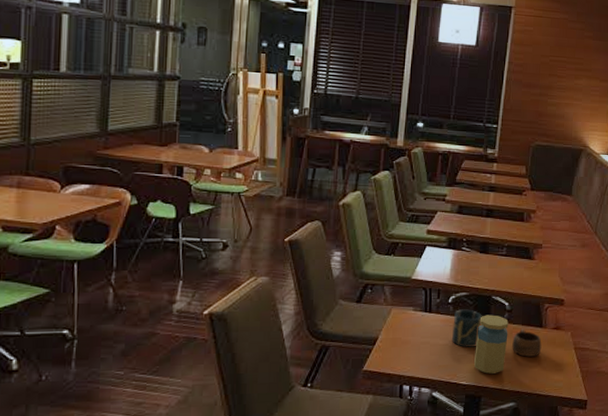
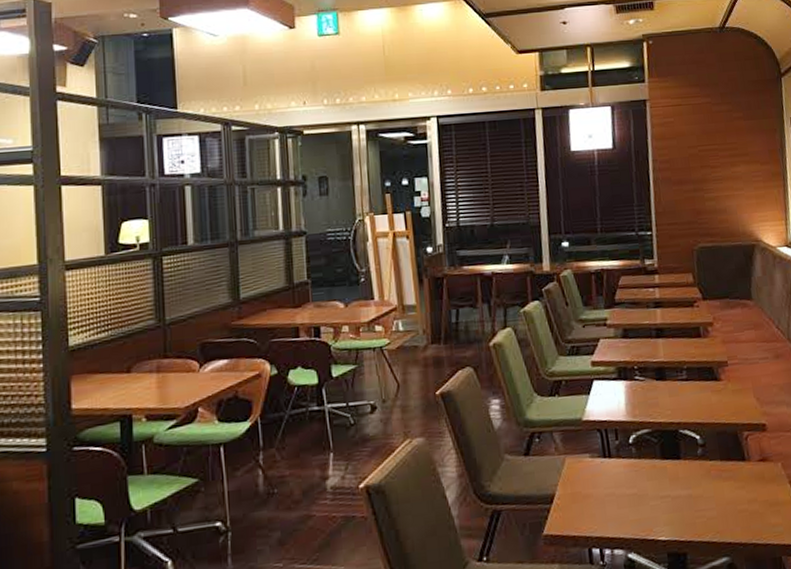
cup: present [451,309,483,347] -> none [638,449,672,495]
jar: present [474,315,509,375] -> none [668,452,708,525]
cup: present [512,328,542,358] -> none [712,464,749,499]

